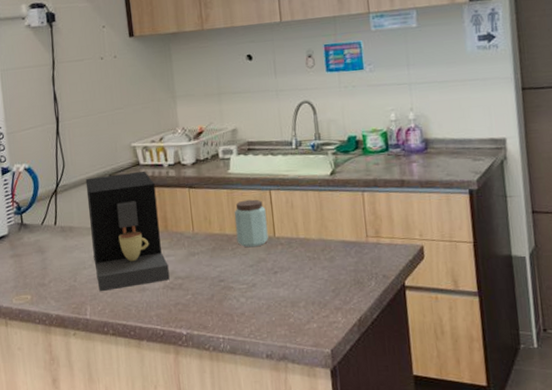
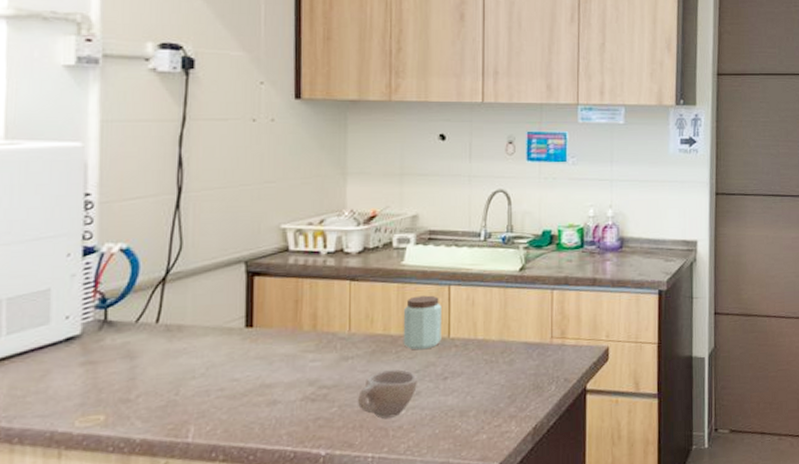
coffee maker: present [85,171,170,292] -> none [208,258,312,408]
cup: none [206,263,253,306] -> present [358,369,417,419]

